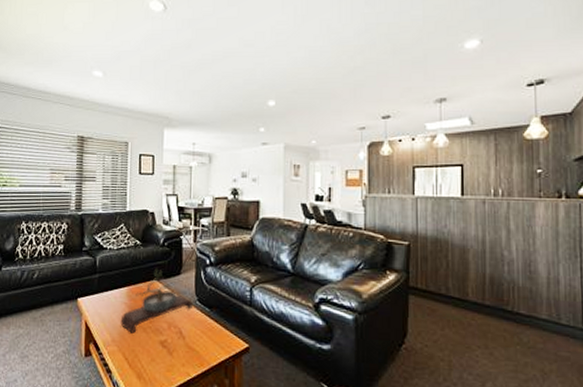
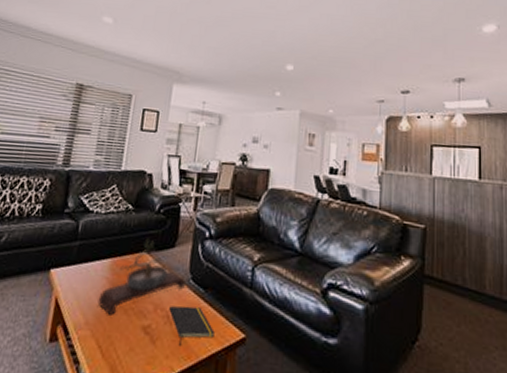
notepad: none [181,323,222,356] -> present [169,305,215,346]

